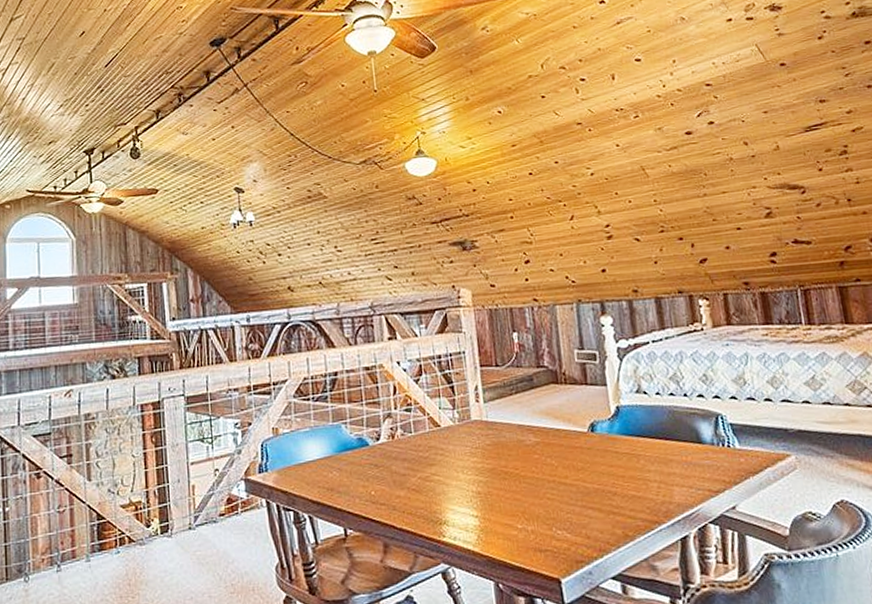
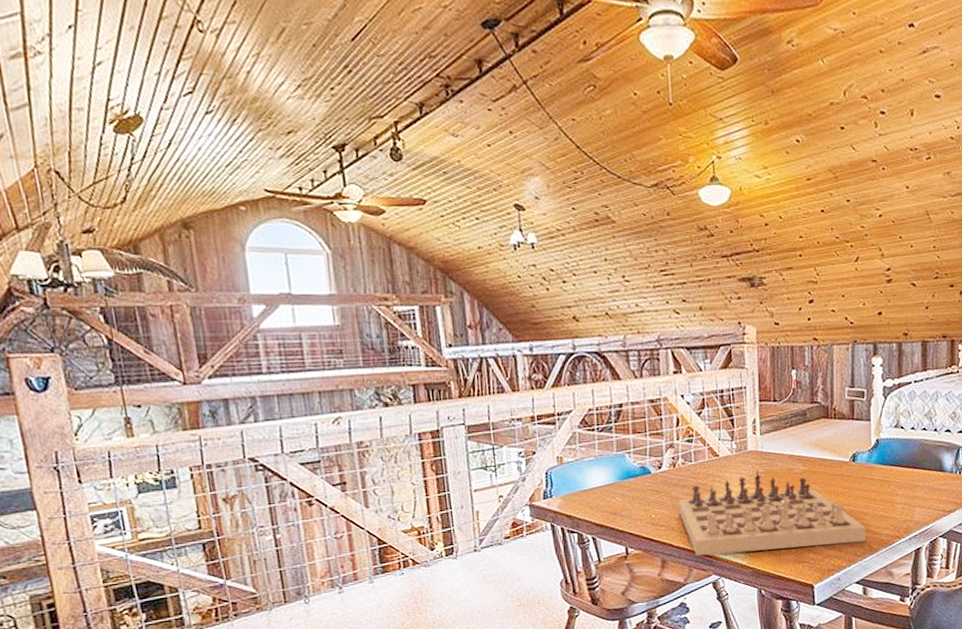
chess set: none [398,442,618,540] -> present [677,470,866,556]

